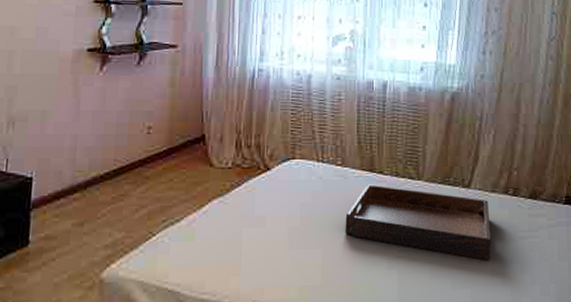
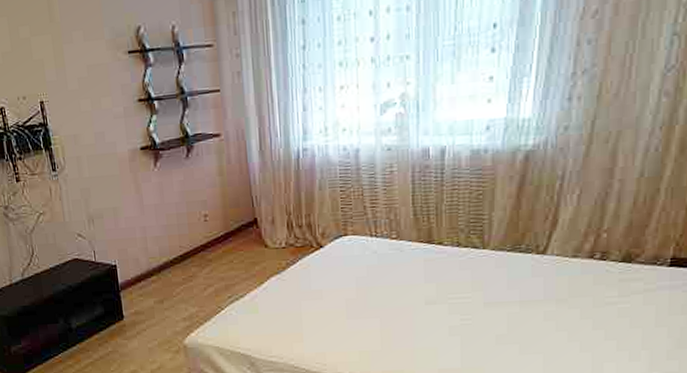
serving tray: present [345,184,491,261] -> none [403,255,570,327]

